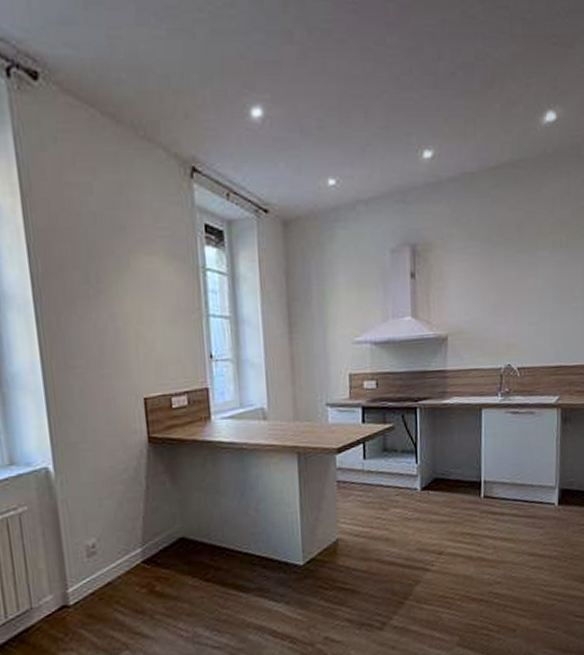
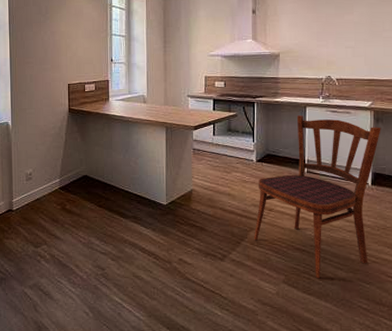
dining chair: none [420,421,569,633] -> present [254,115,381,279]

